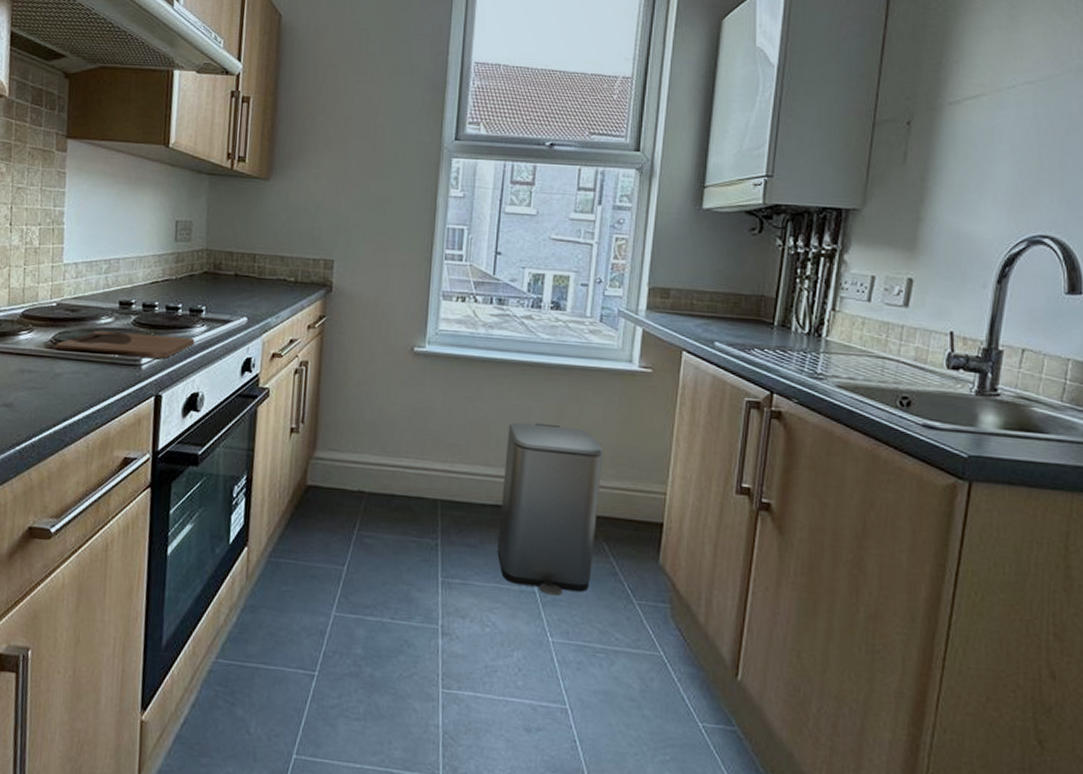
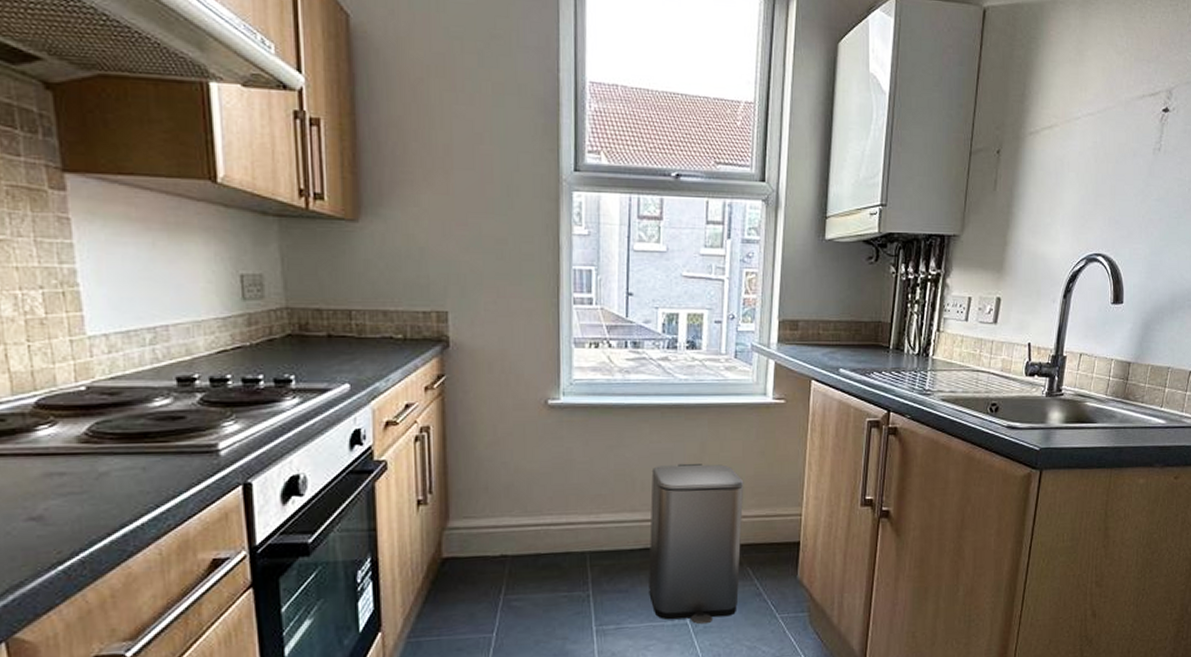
cutting board: present [56,331,195,359] -> none [95,413,287,445]

